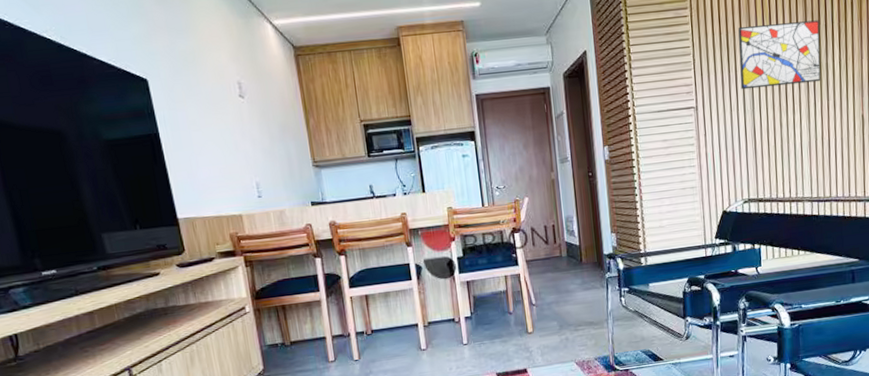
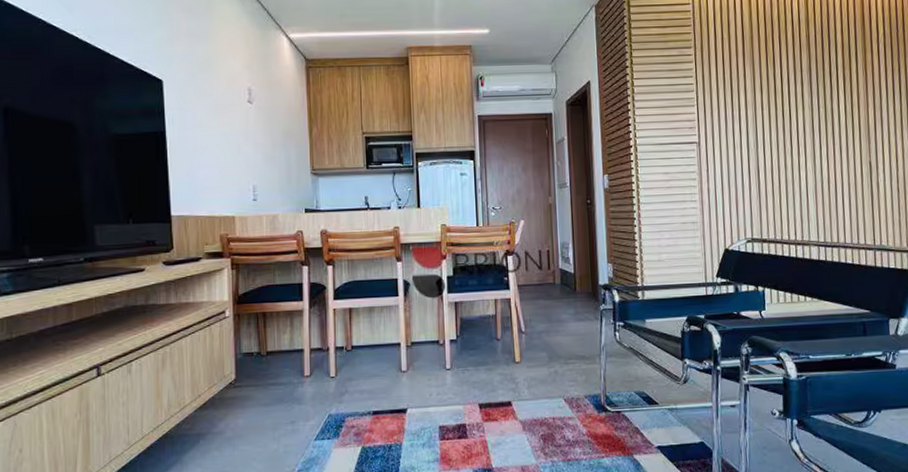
wall art: present [738,20,821,90] -> none [742,67,826,129]

